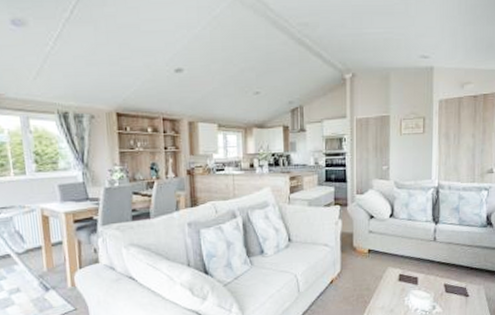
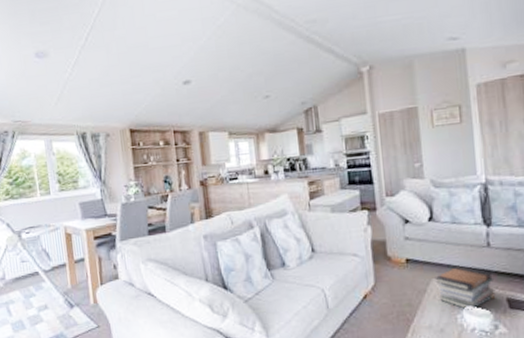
book stack: none [390,257,437,294] -> present [435,266,496,310]

